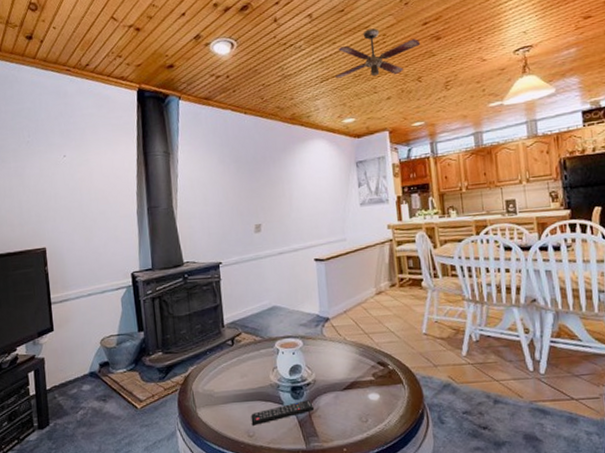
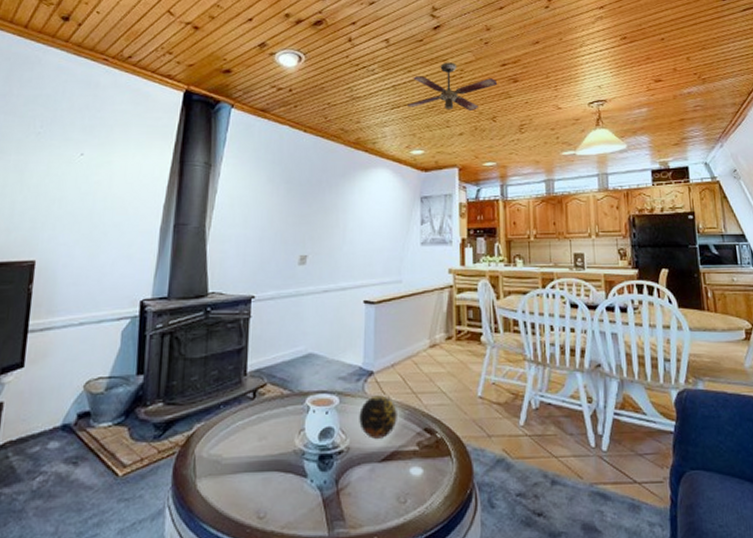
remote control: present [251,400,314,426] -> none [264,472,343,504]
decorative orb: none [320,337,354,372] -> present [359,395,397,439]

